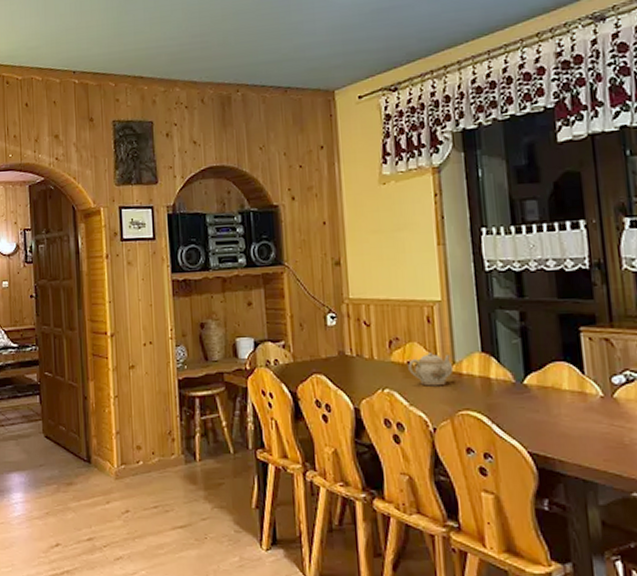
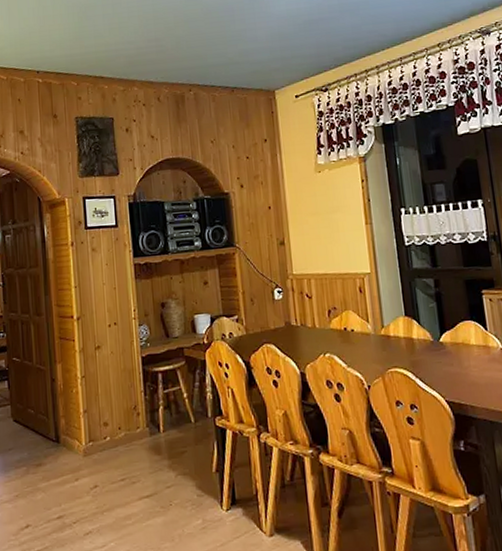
teapot: present [408,353,454,386] -> none [345,319,383,349]

